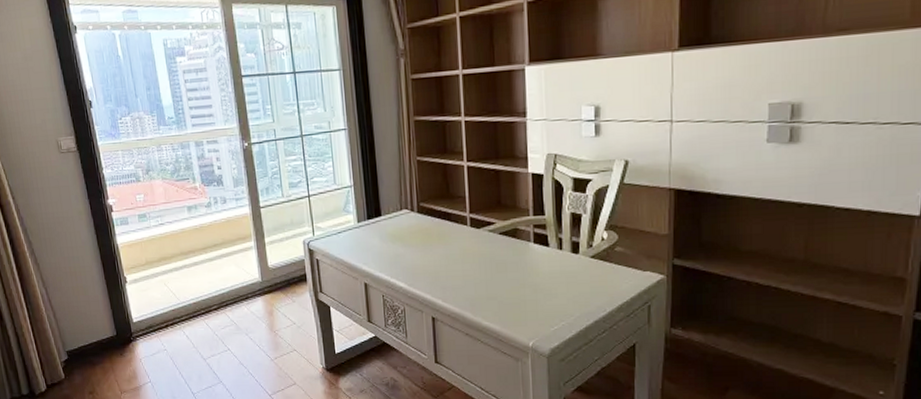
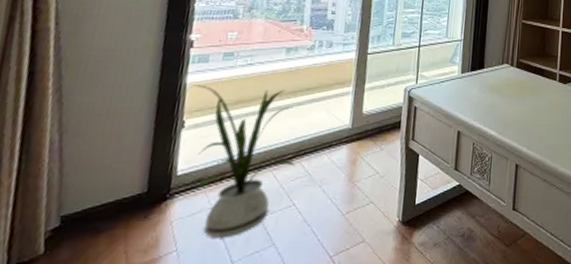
house plant: none [120,244,221,375] -> present [190,84,295,239]

